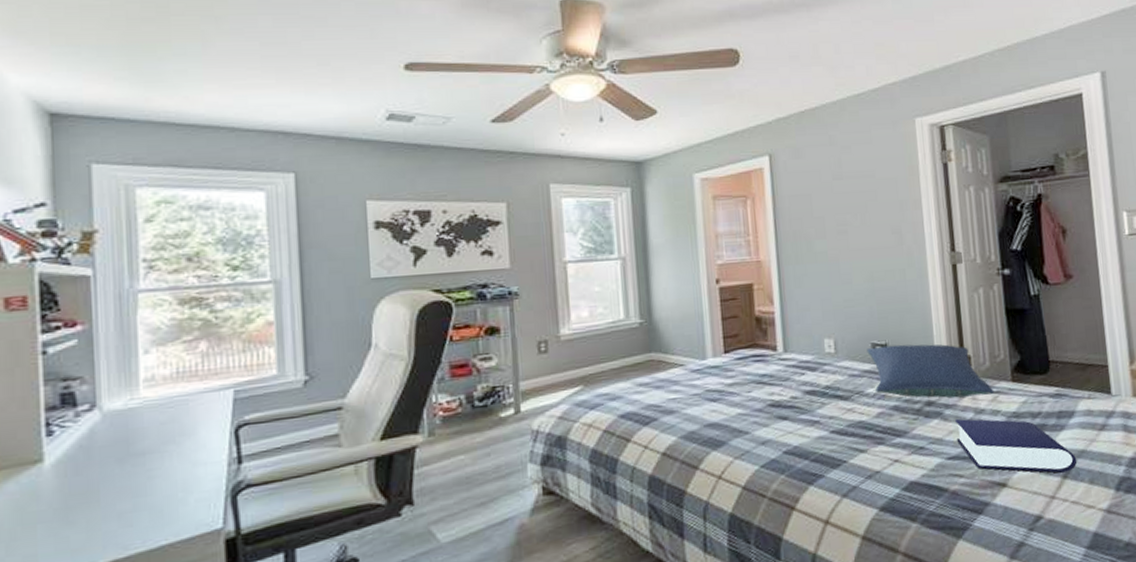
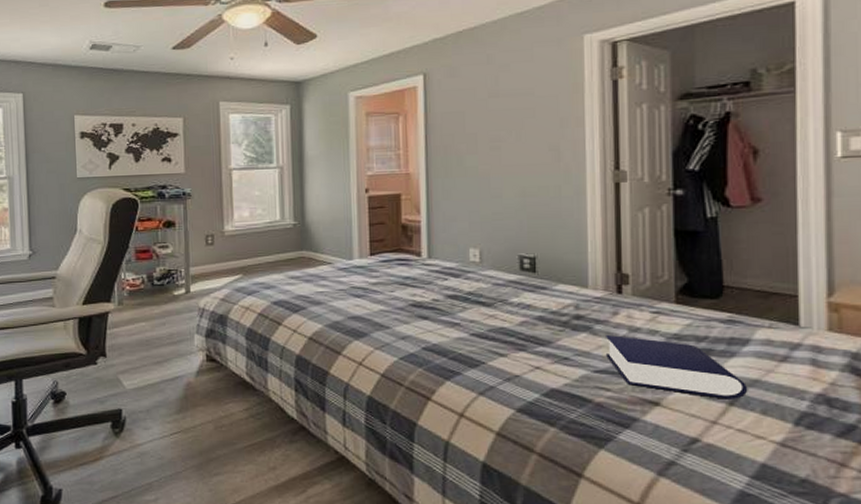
pillow: present [867,344,995,398] -> none [513,258,654,314]

